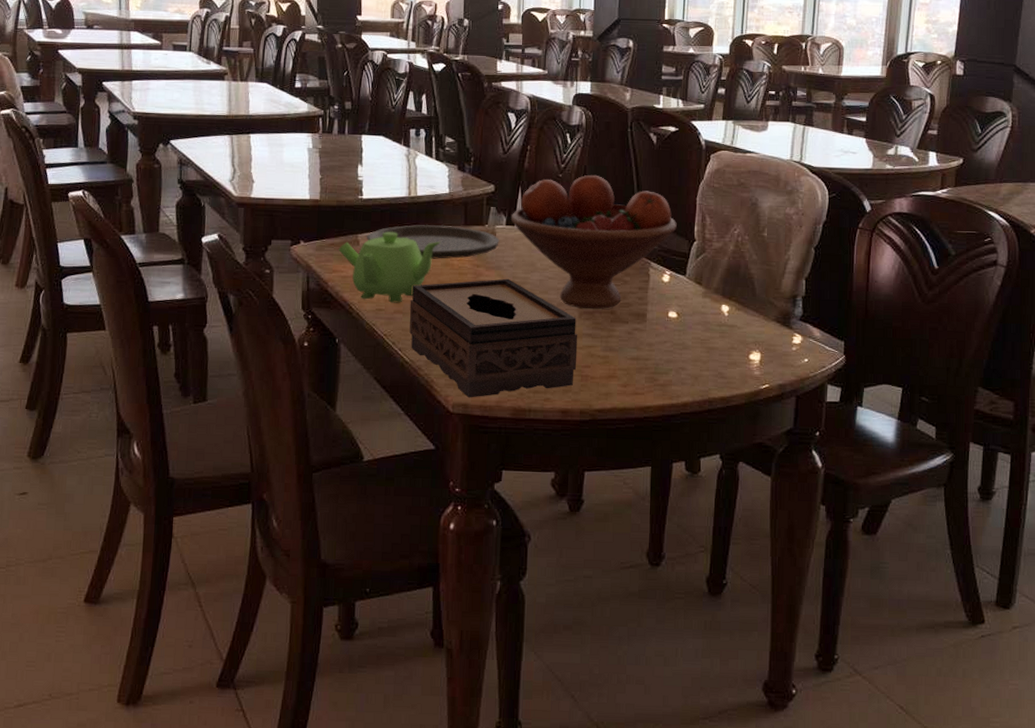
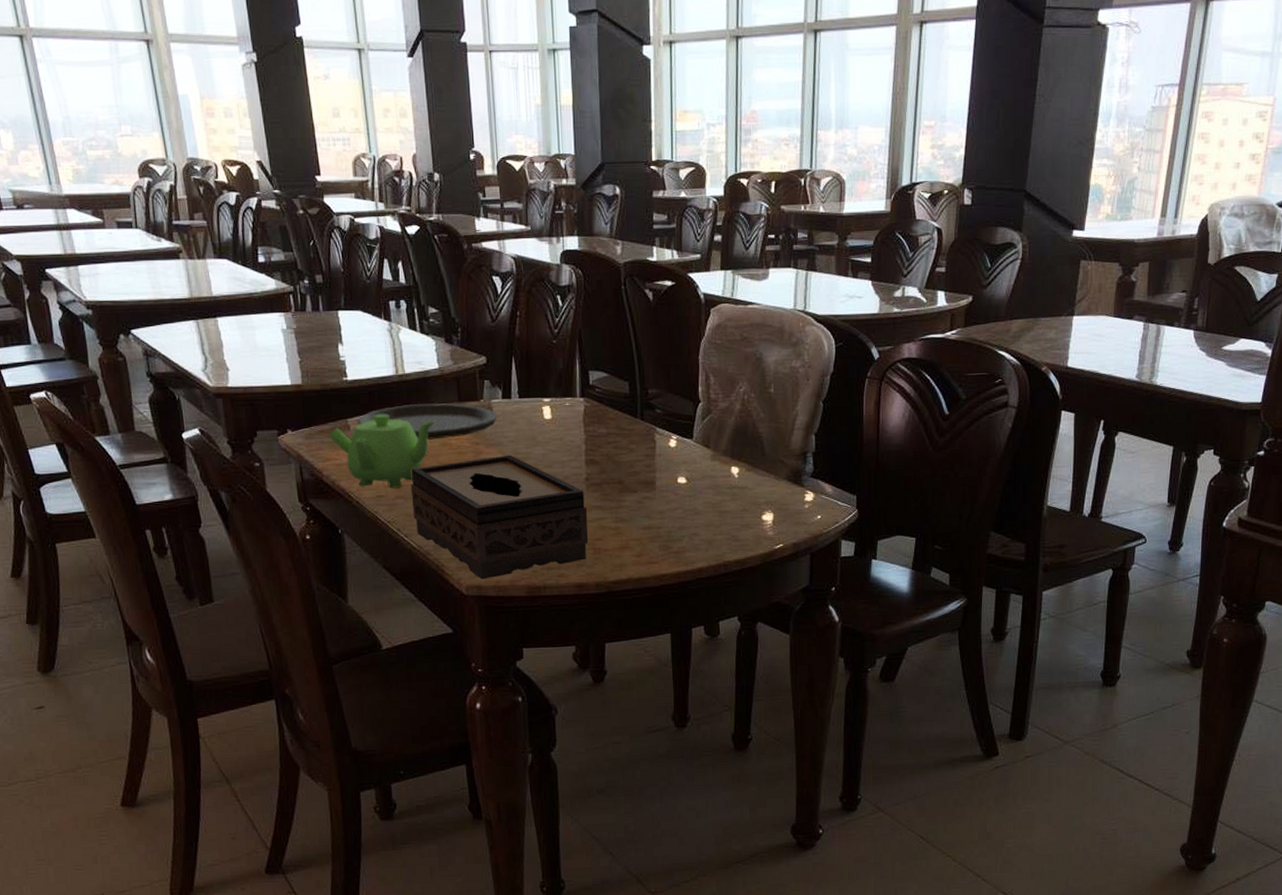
fruit bowl: present [510,174,677,310] -> none [506,338,680,481]

